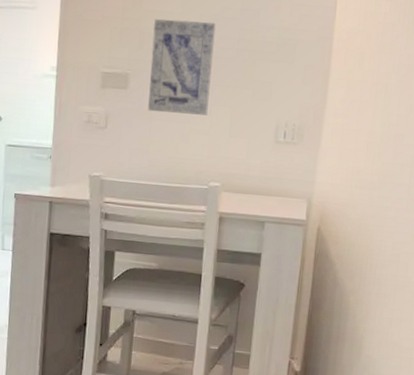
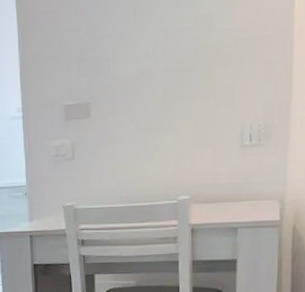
wall art: present [148,19,216,116] -> none [109,36,170,136]

